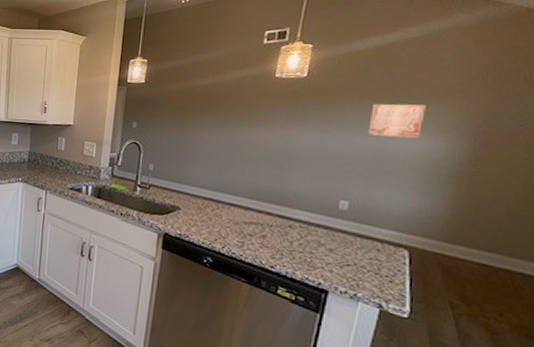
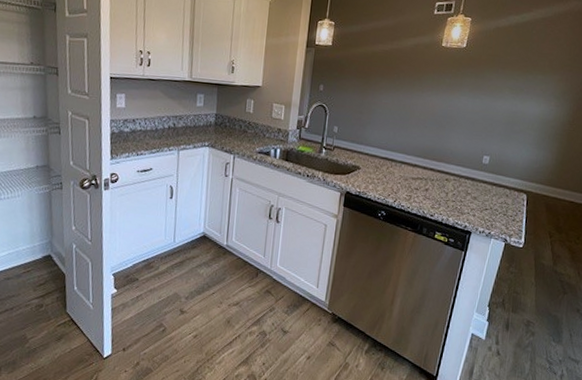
wall art: present [368,103,426,139] -> none [506,73,546,104]

